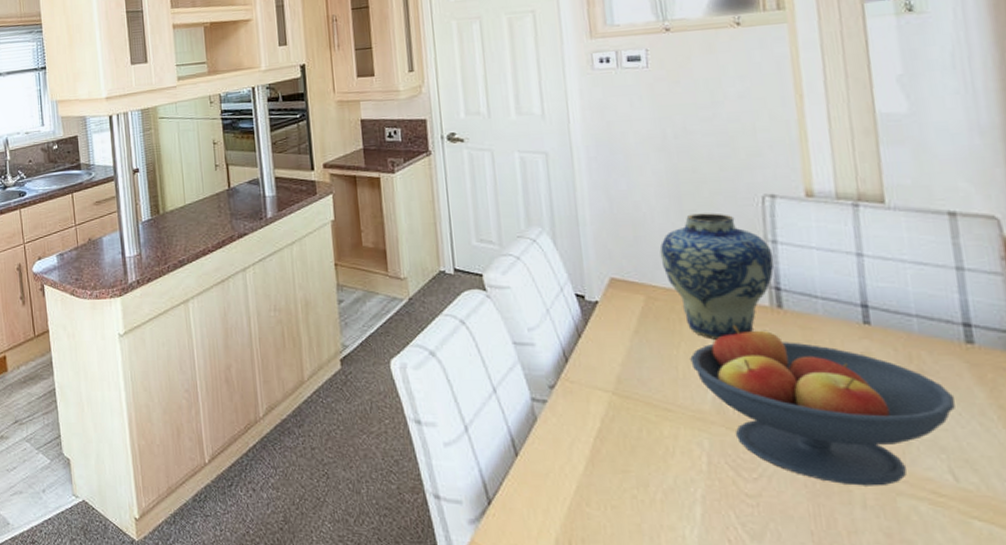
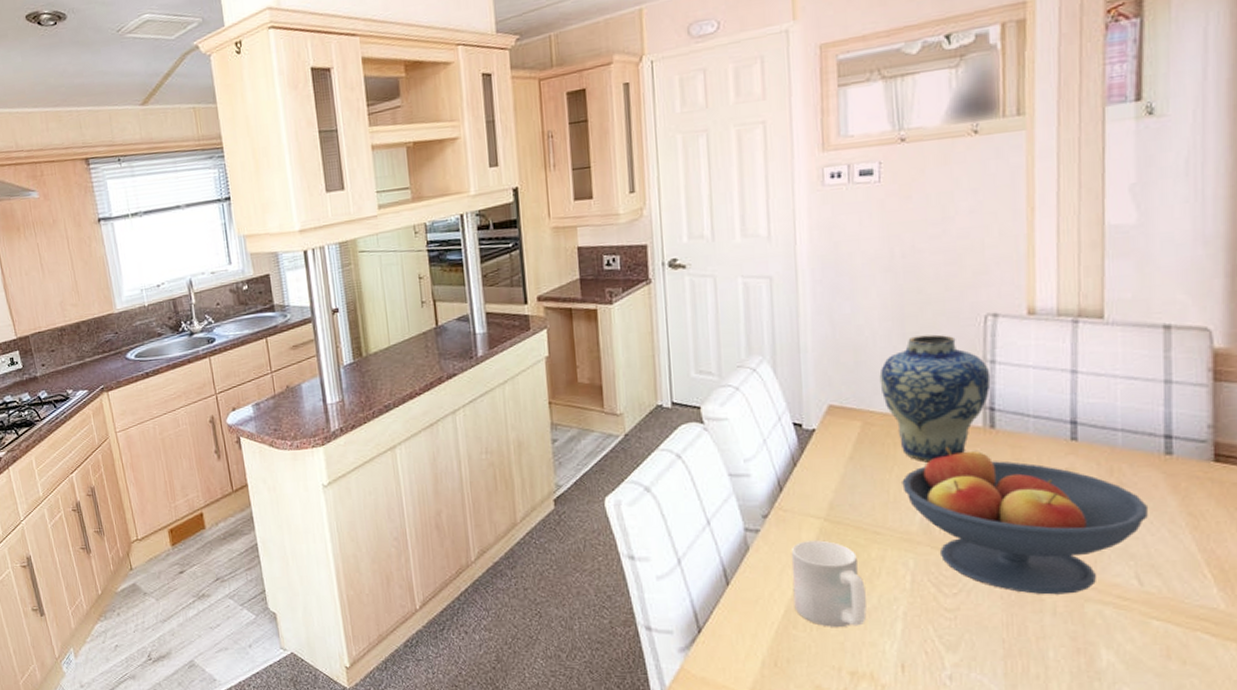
mug: none [581,414,663,508] -> present [791,540,867,627]

